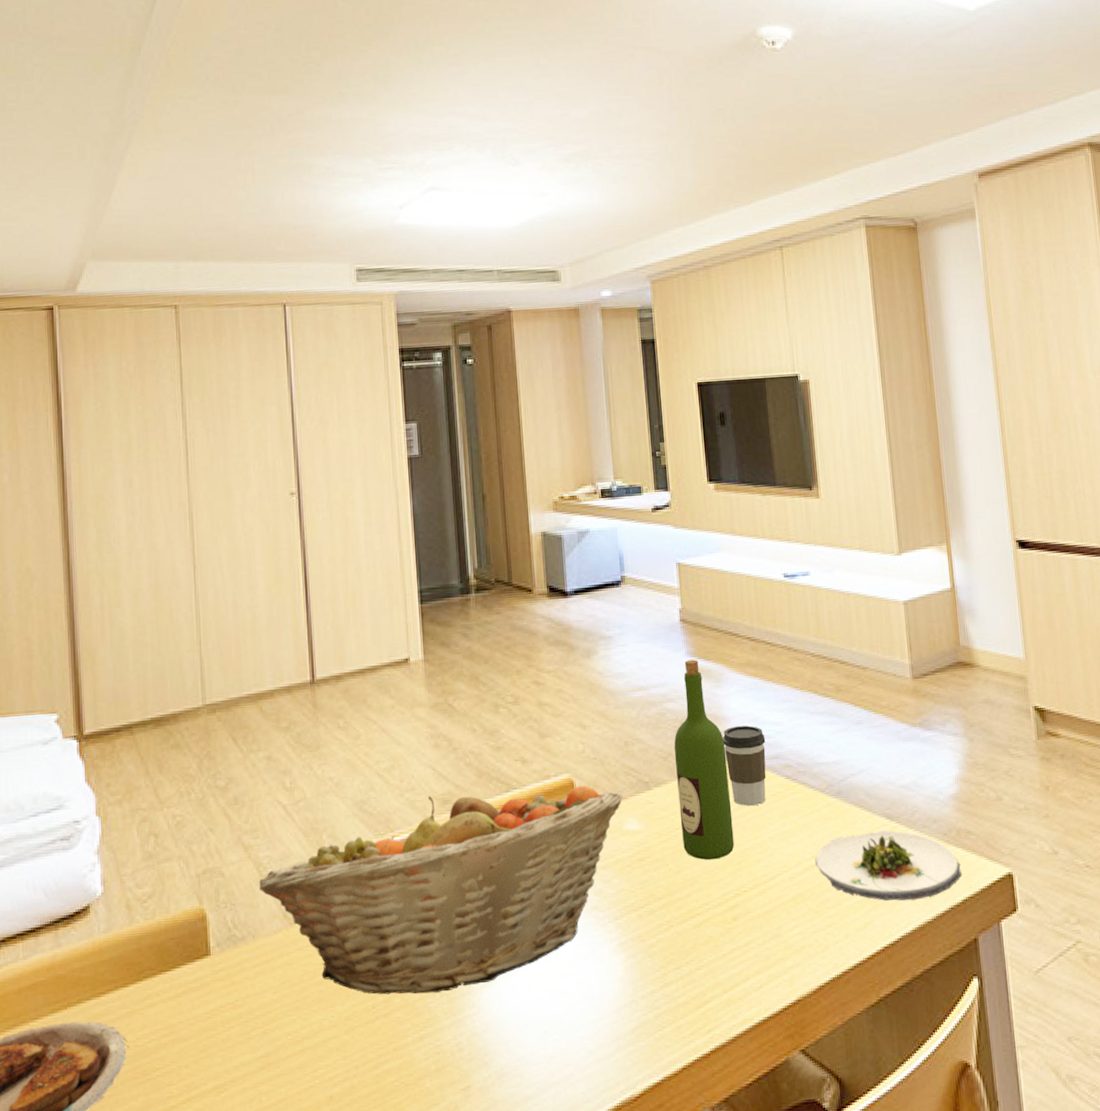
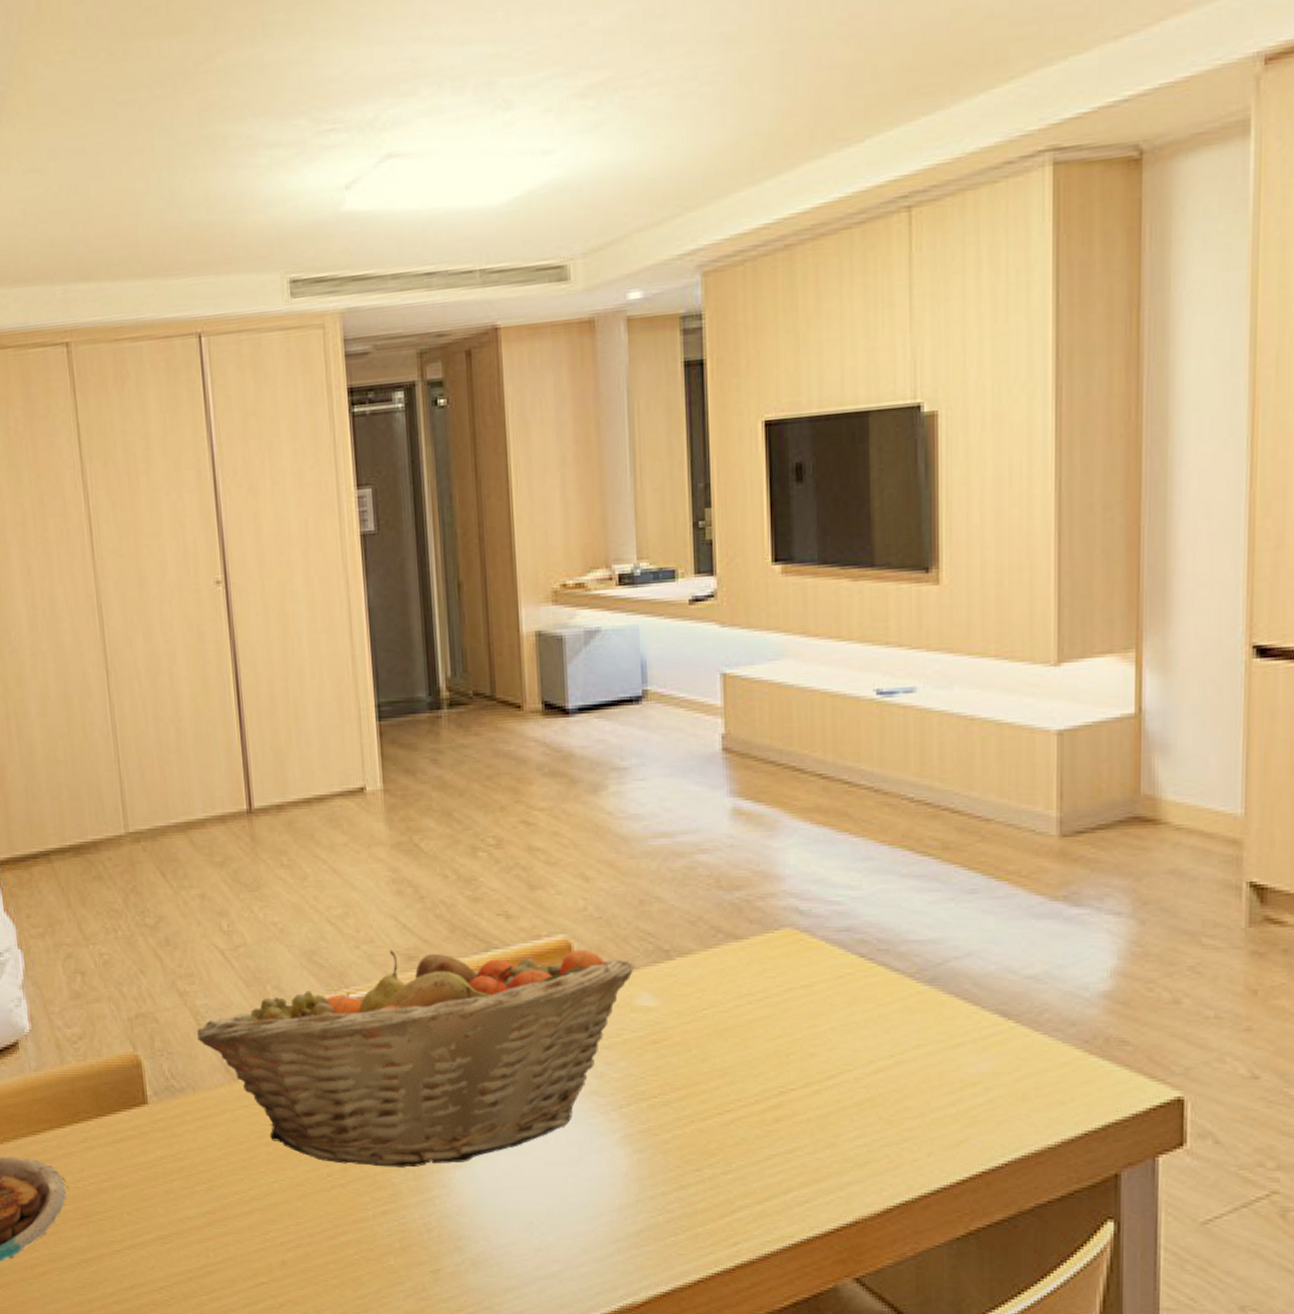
wine bottle: present [674,659,735,860] -> none [705,800,782,1049]
coffee cup: present [723,725,766,806] -> none [774,888,834,989]
salad plate: present [815,829,963,901] -> none [892,1029,1107,1120]

